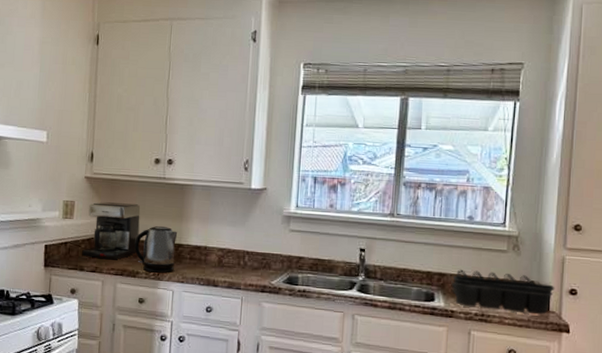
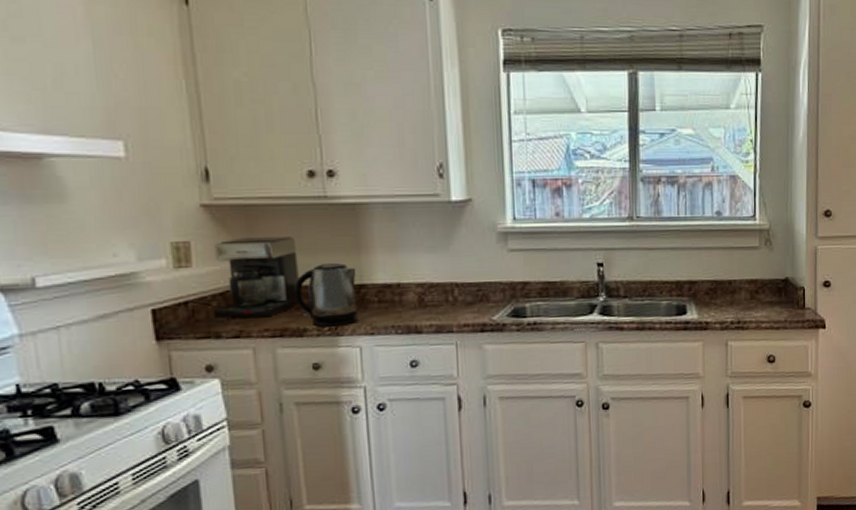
dish rack: present [451,269,555,315] -> none [703,272,810,315]

